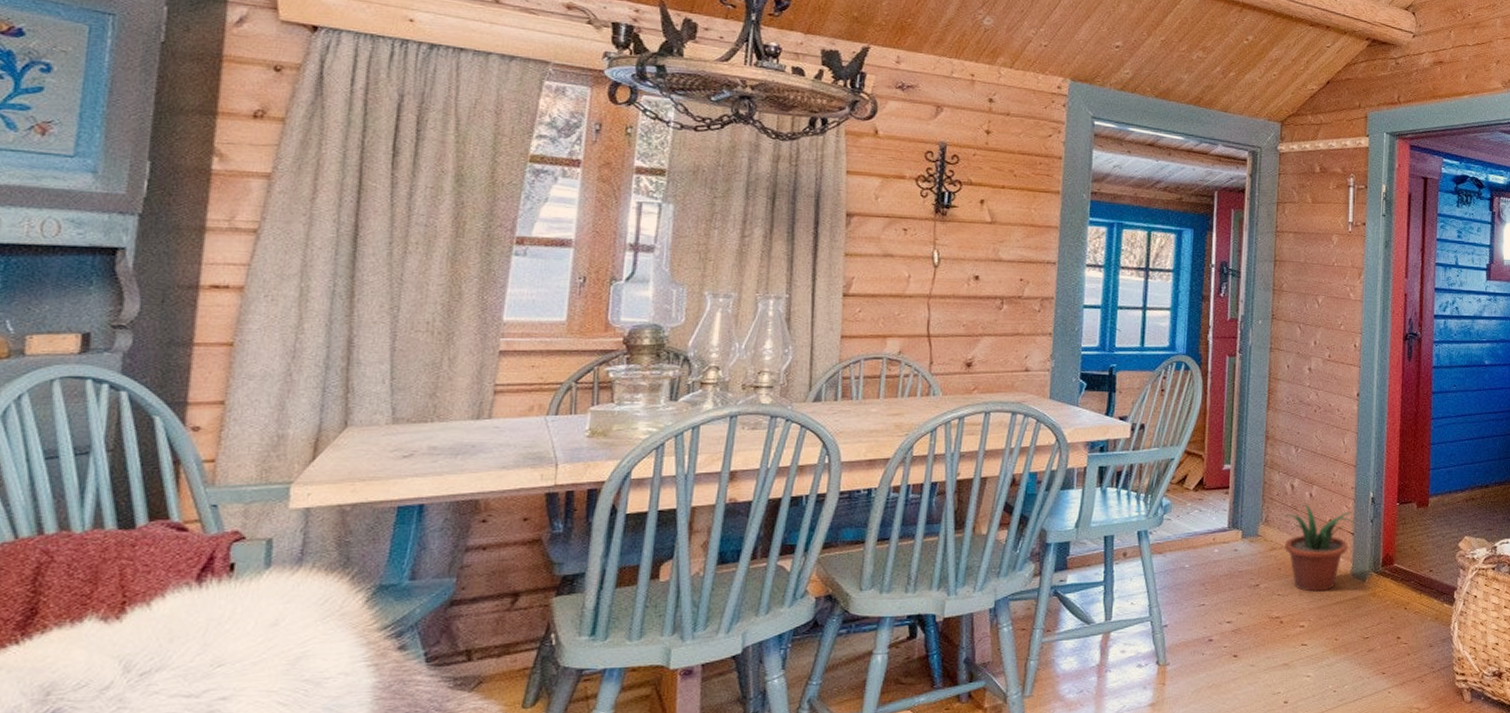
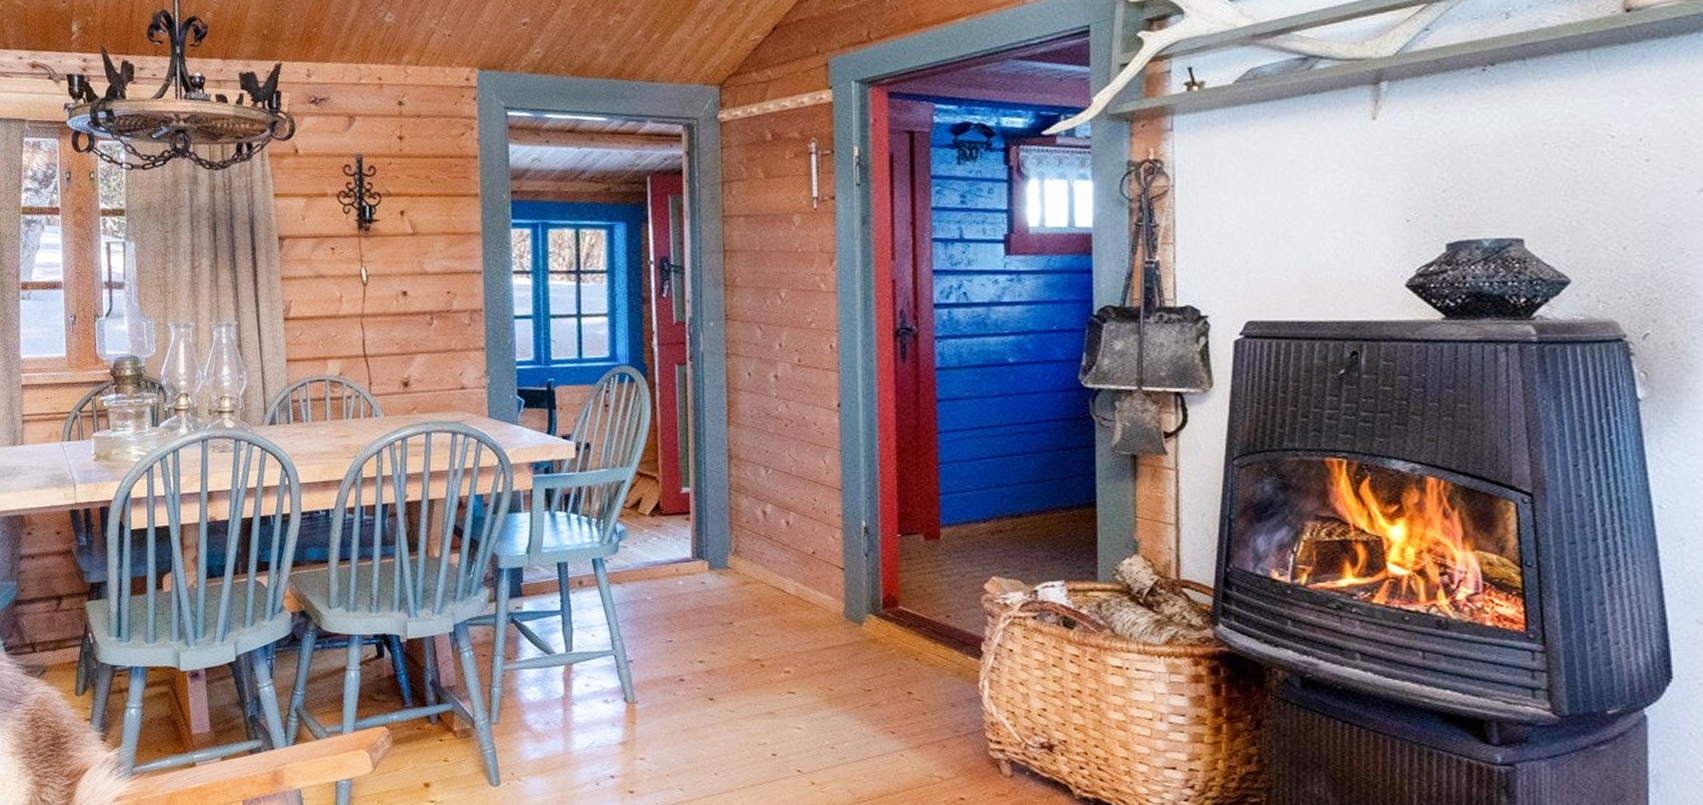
potted plant: present [1284,504,1355,592] -> none [757,533,844,634]

